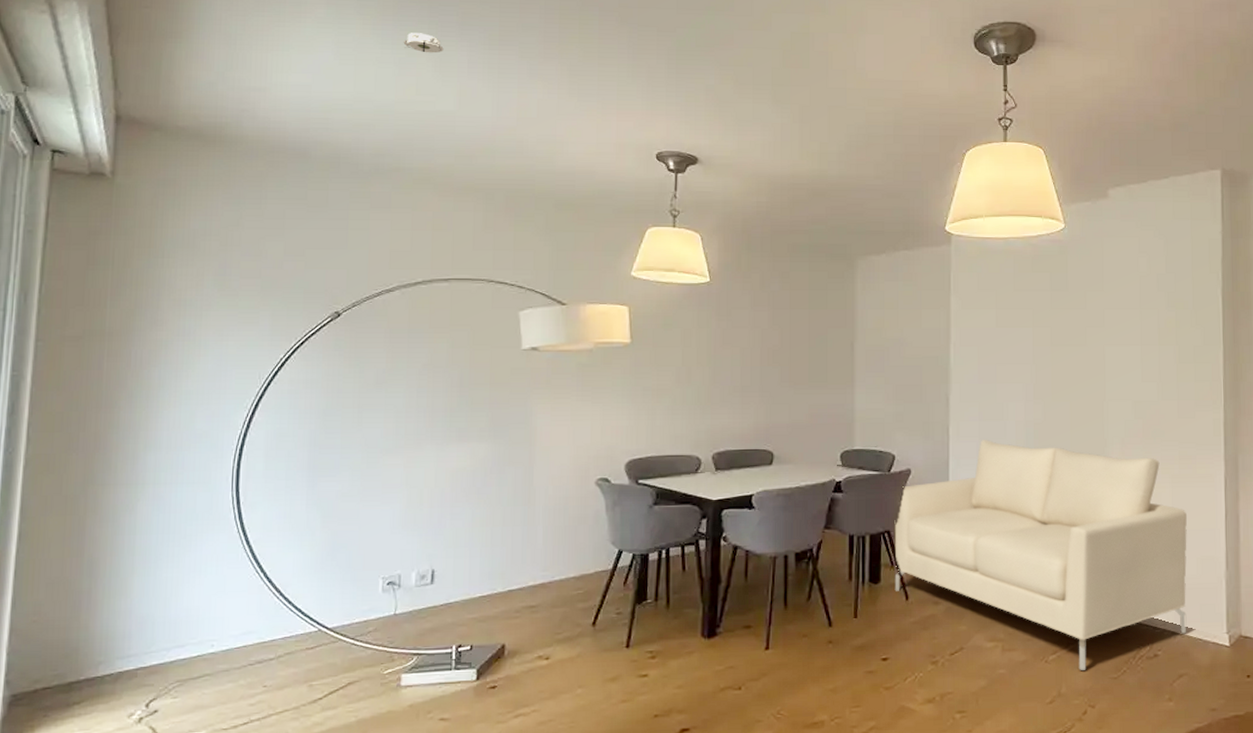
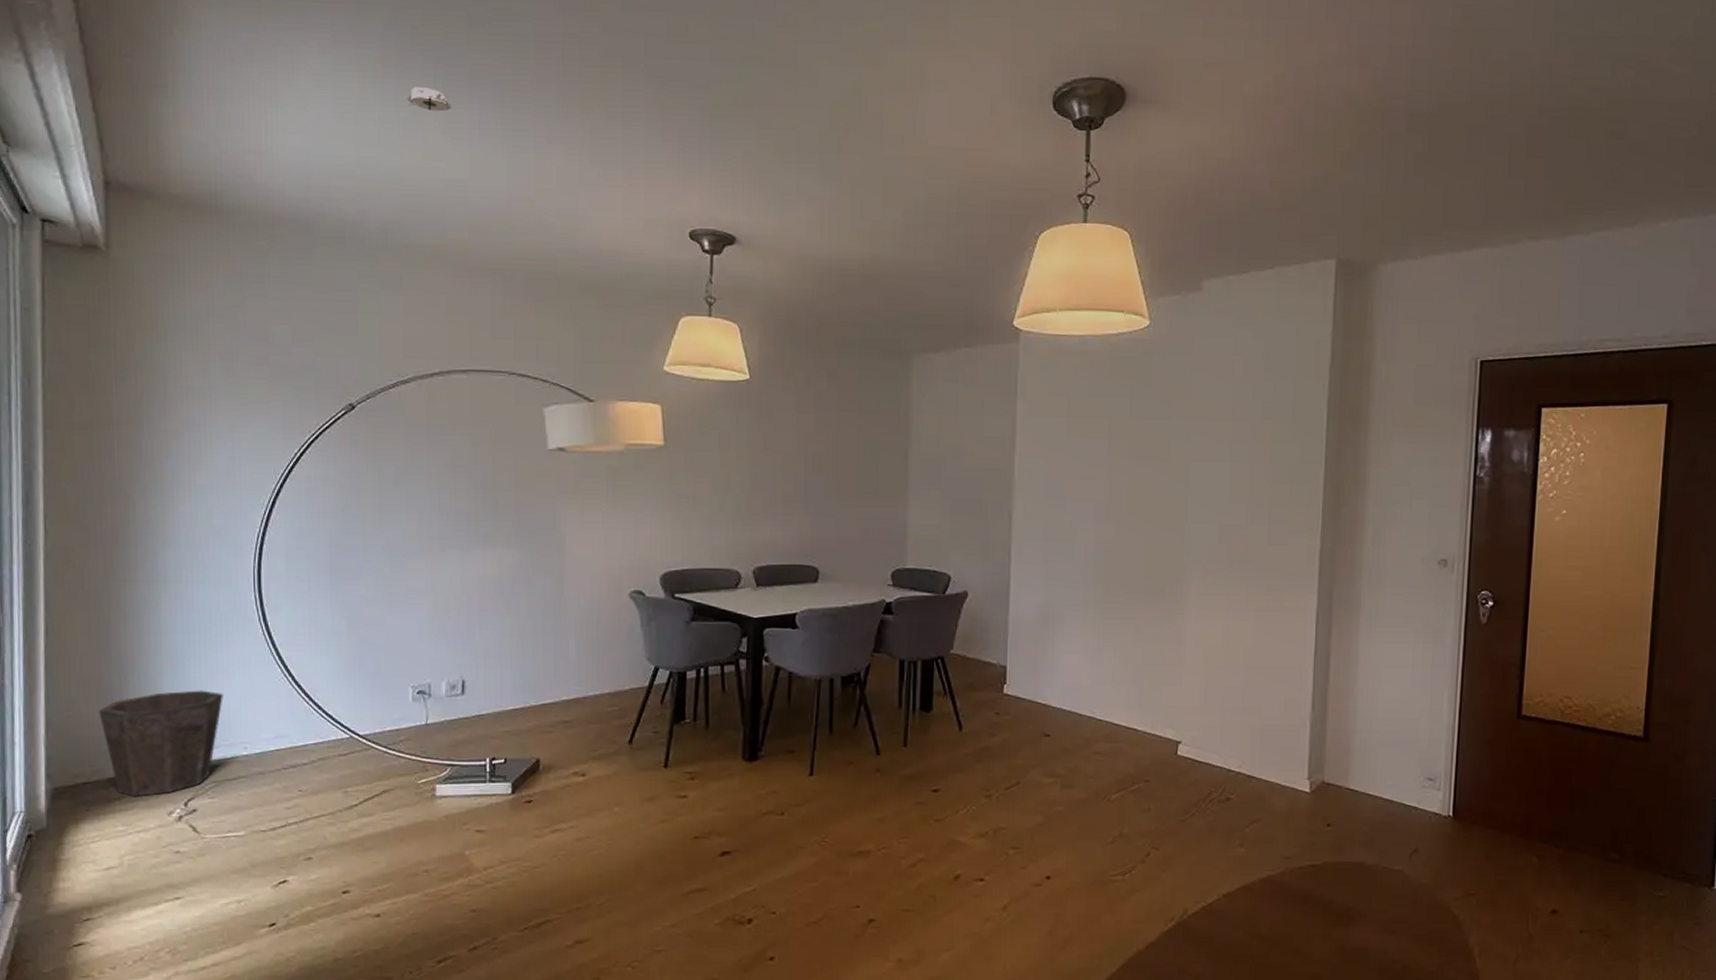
waste bin: none [65,589,194,701] -> present [98,690,223,797]
sofa: present [894,440,1187,670] -> none [947,562,1271,811]

